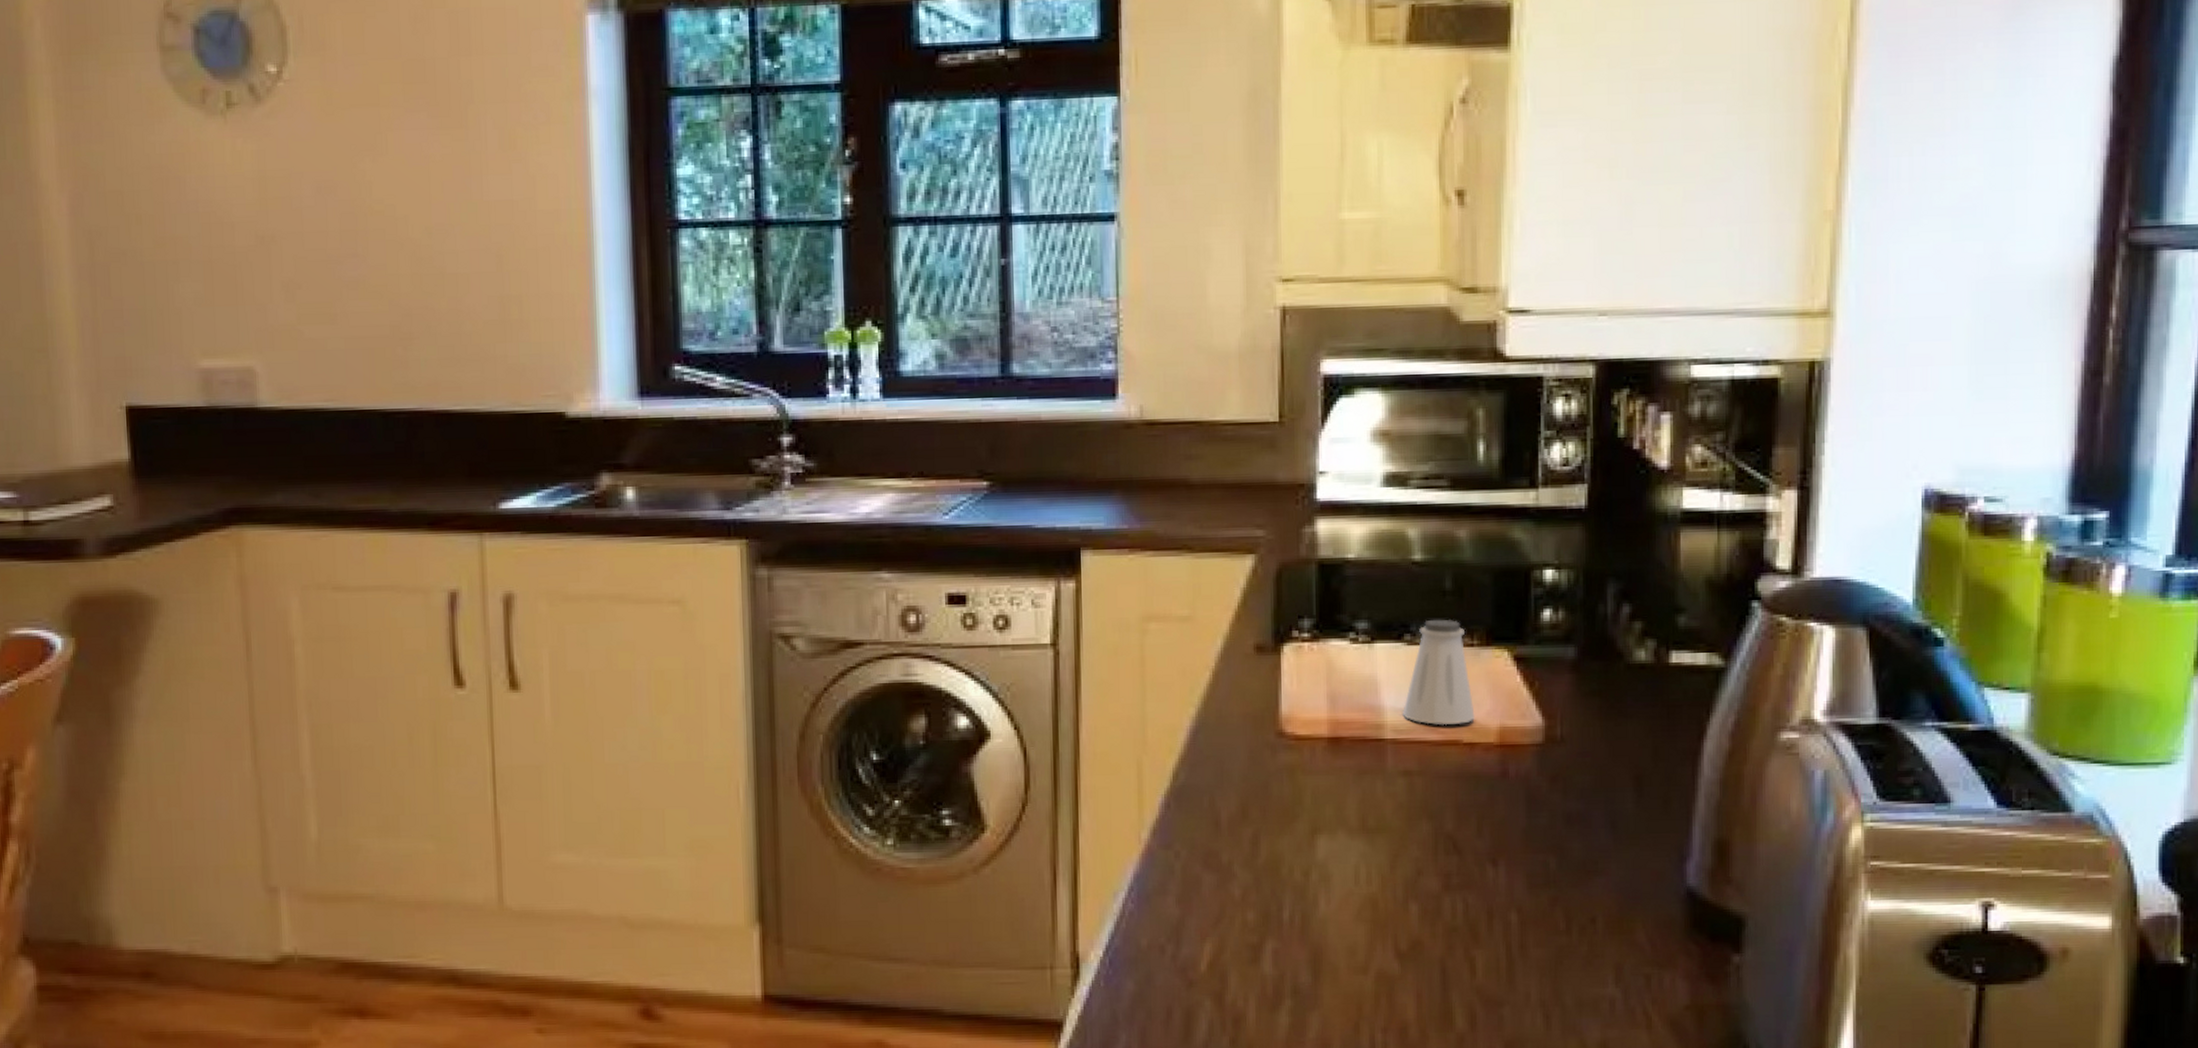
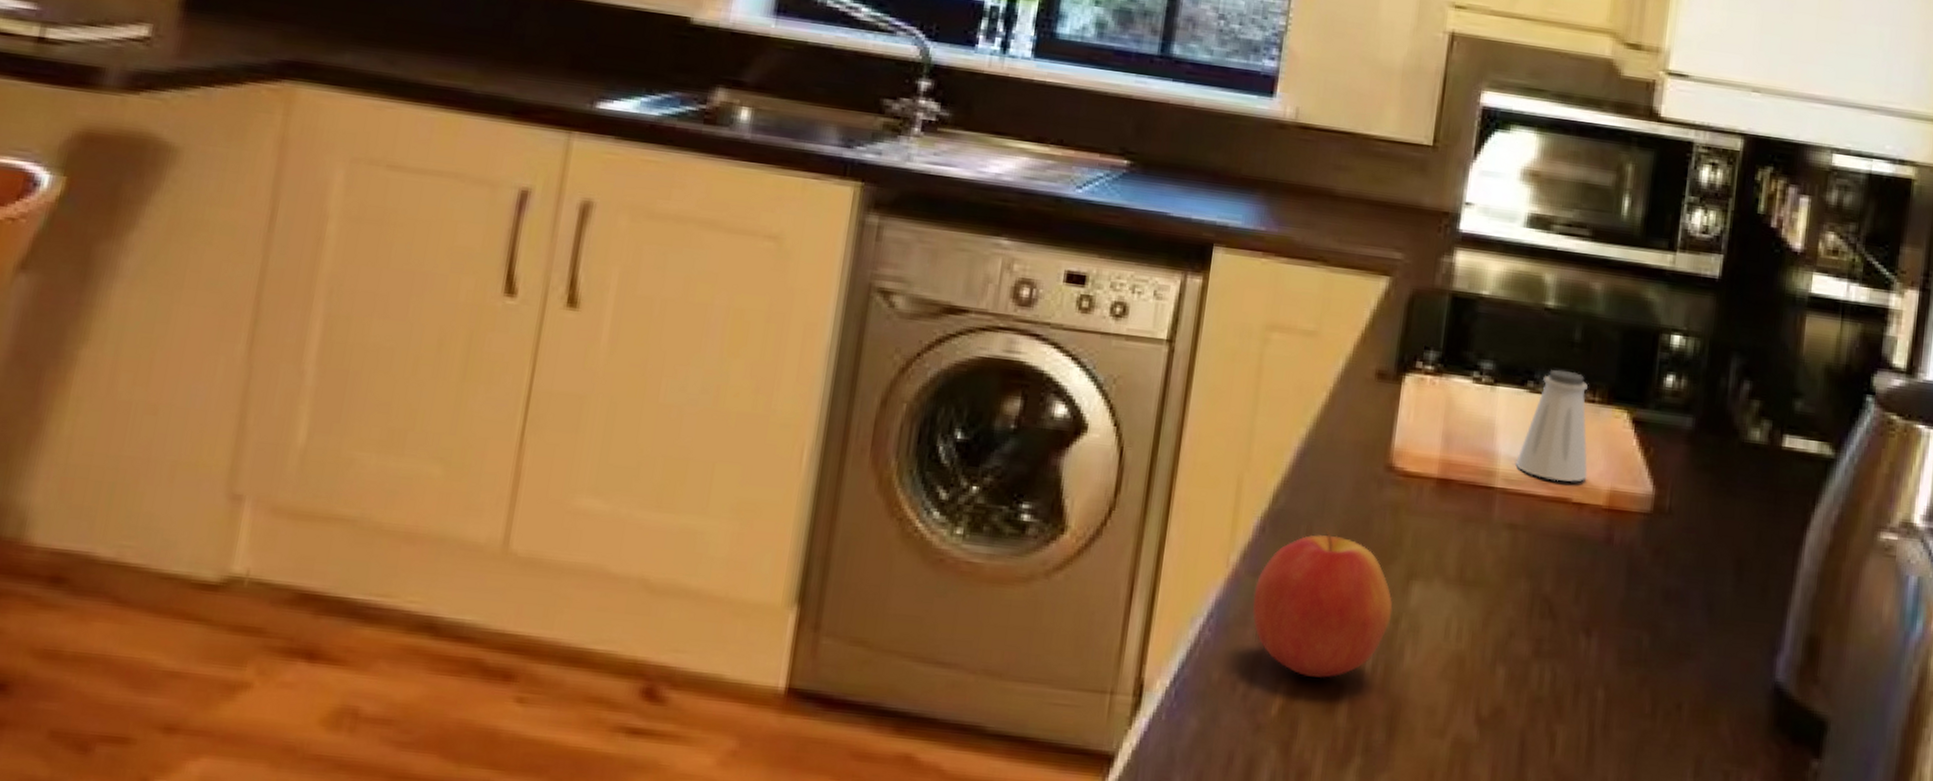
apple: none [1168,798,1302,933] -> present [1252,529,1393,678]

